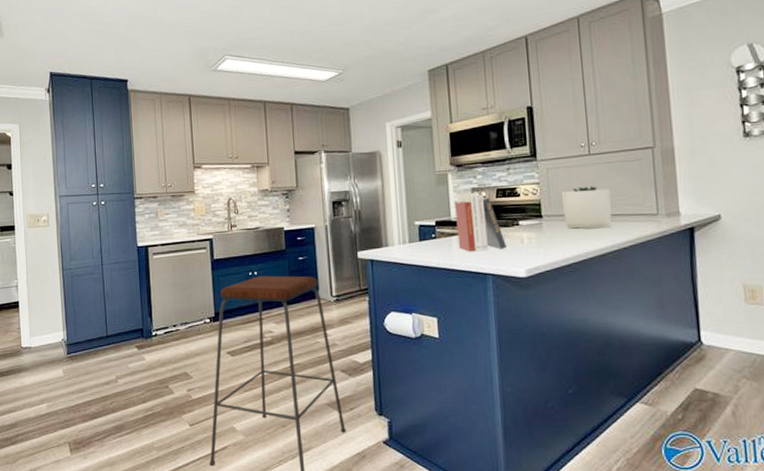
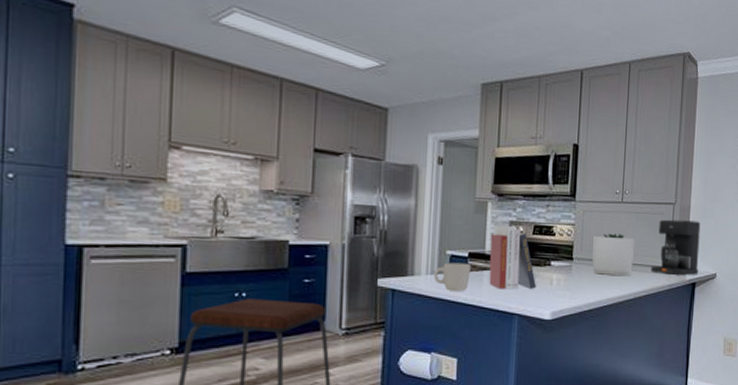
mug: none [406,231,440,258] -> present [434,262,472,293]
coffee maker: none [634,161,697,222] -> present [650,219,701,276]

